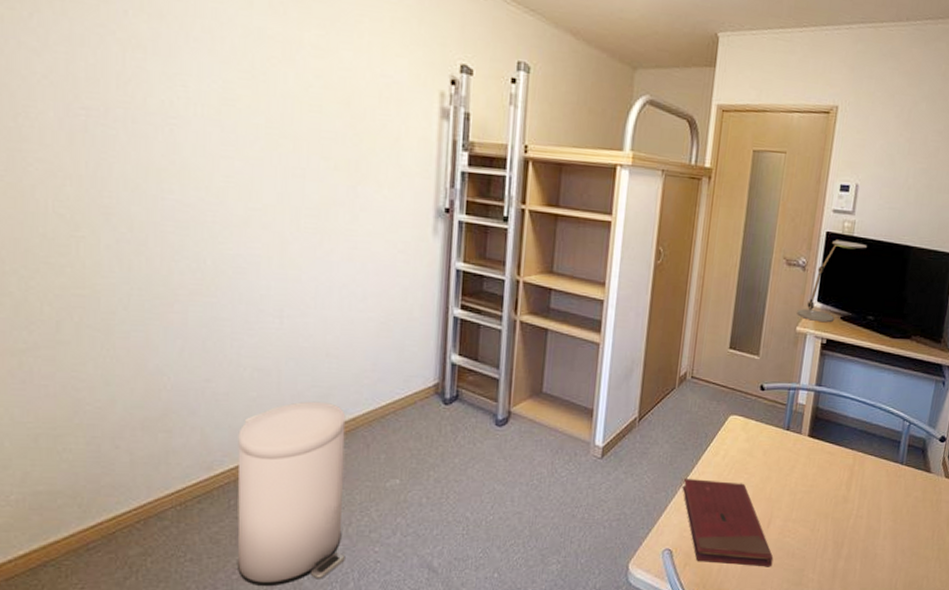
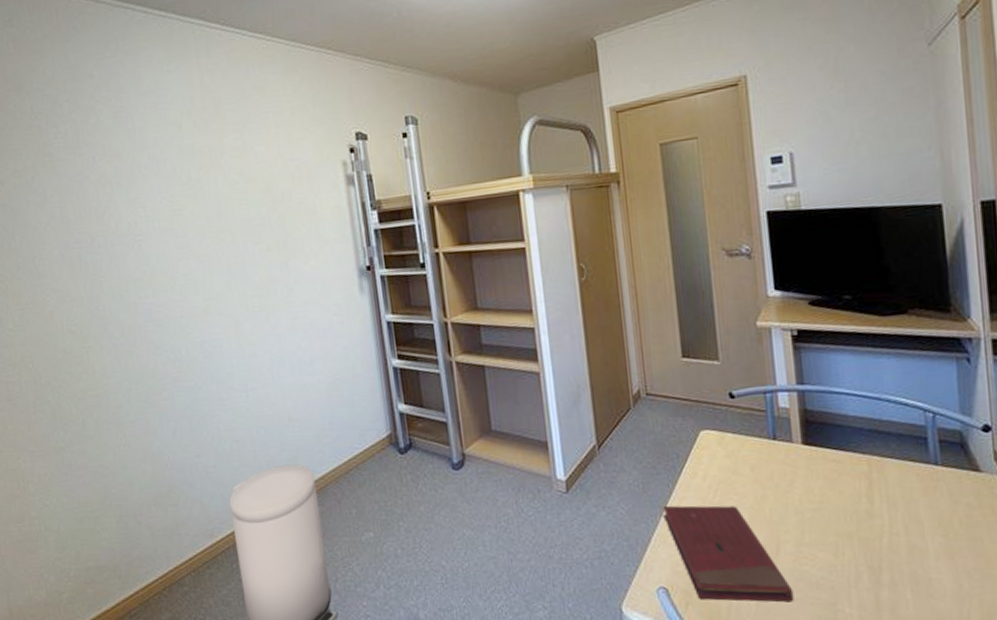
desk lamp: present [797,239,868,323] -> none [753,215,823,312]

